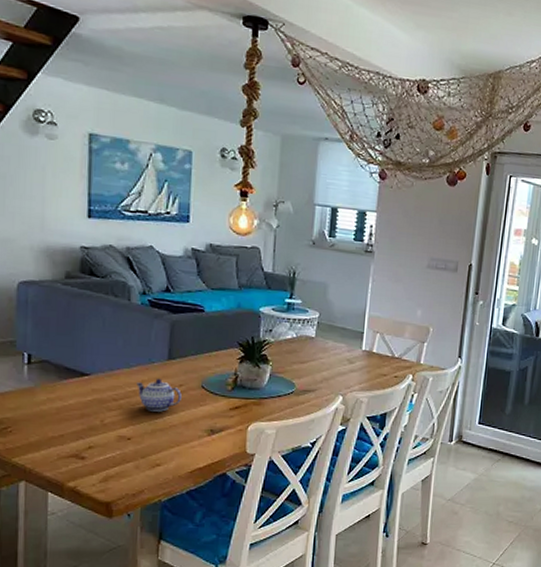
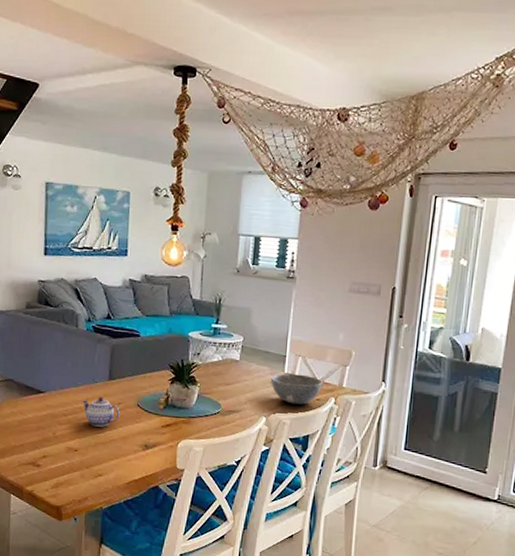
bowl: none [347,350,402,382] -> present [270,373,324,405]

